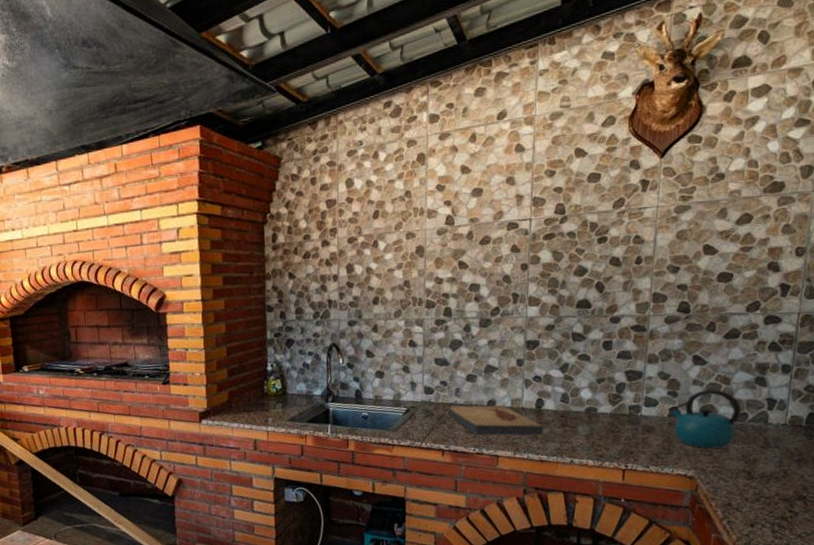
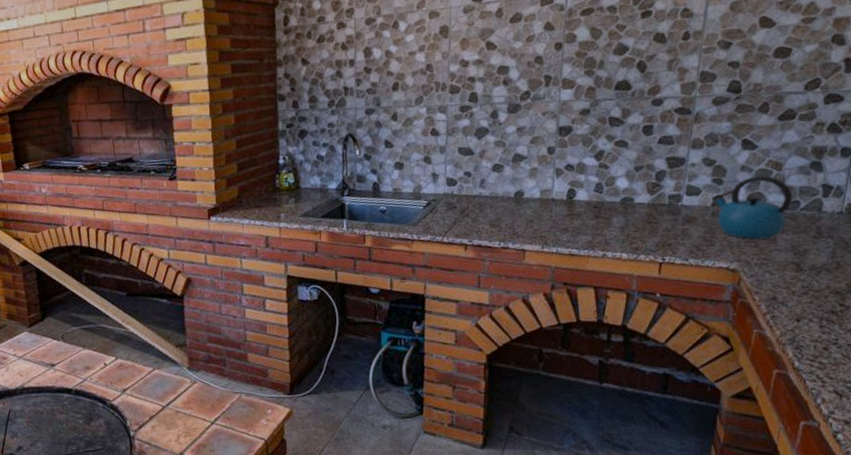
fish fossil: present [448,405,543,436] -> none [472,197,574,229]

